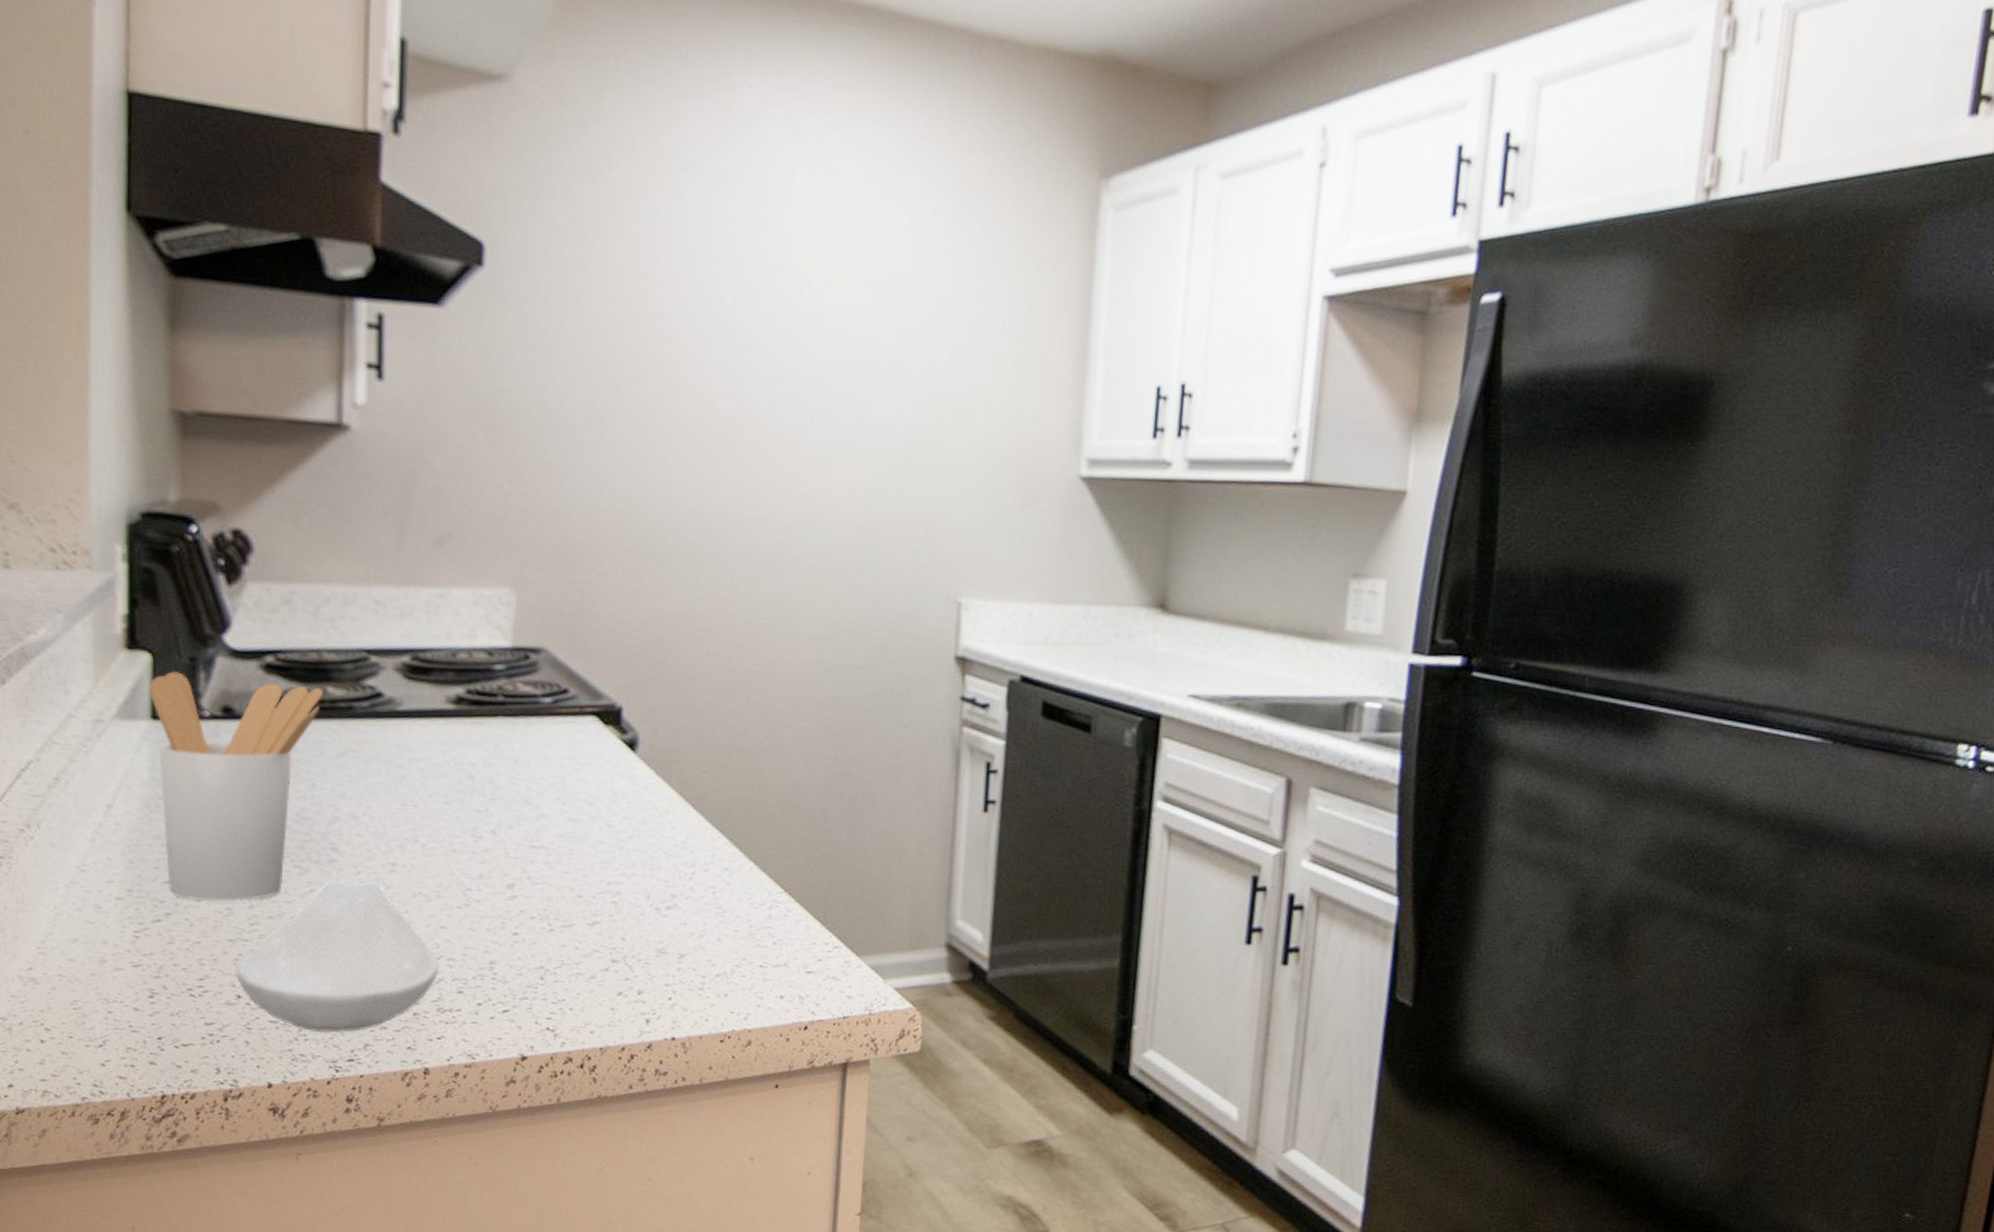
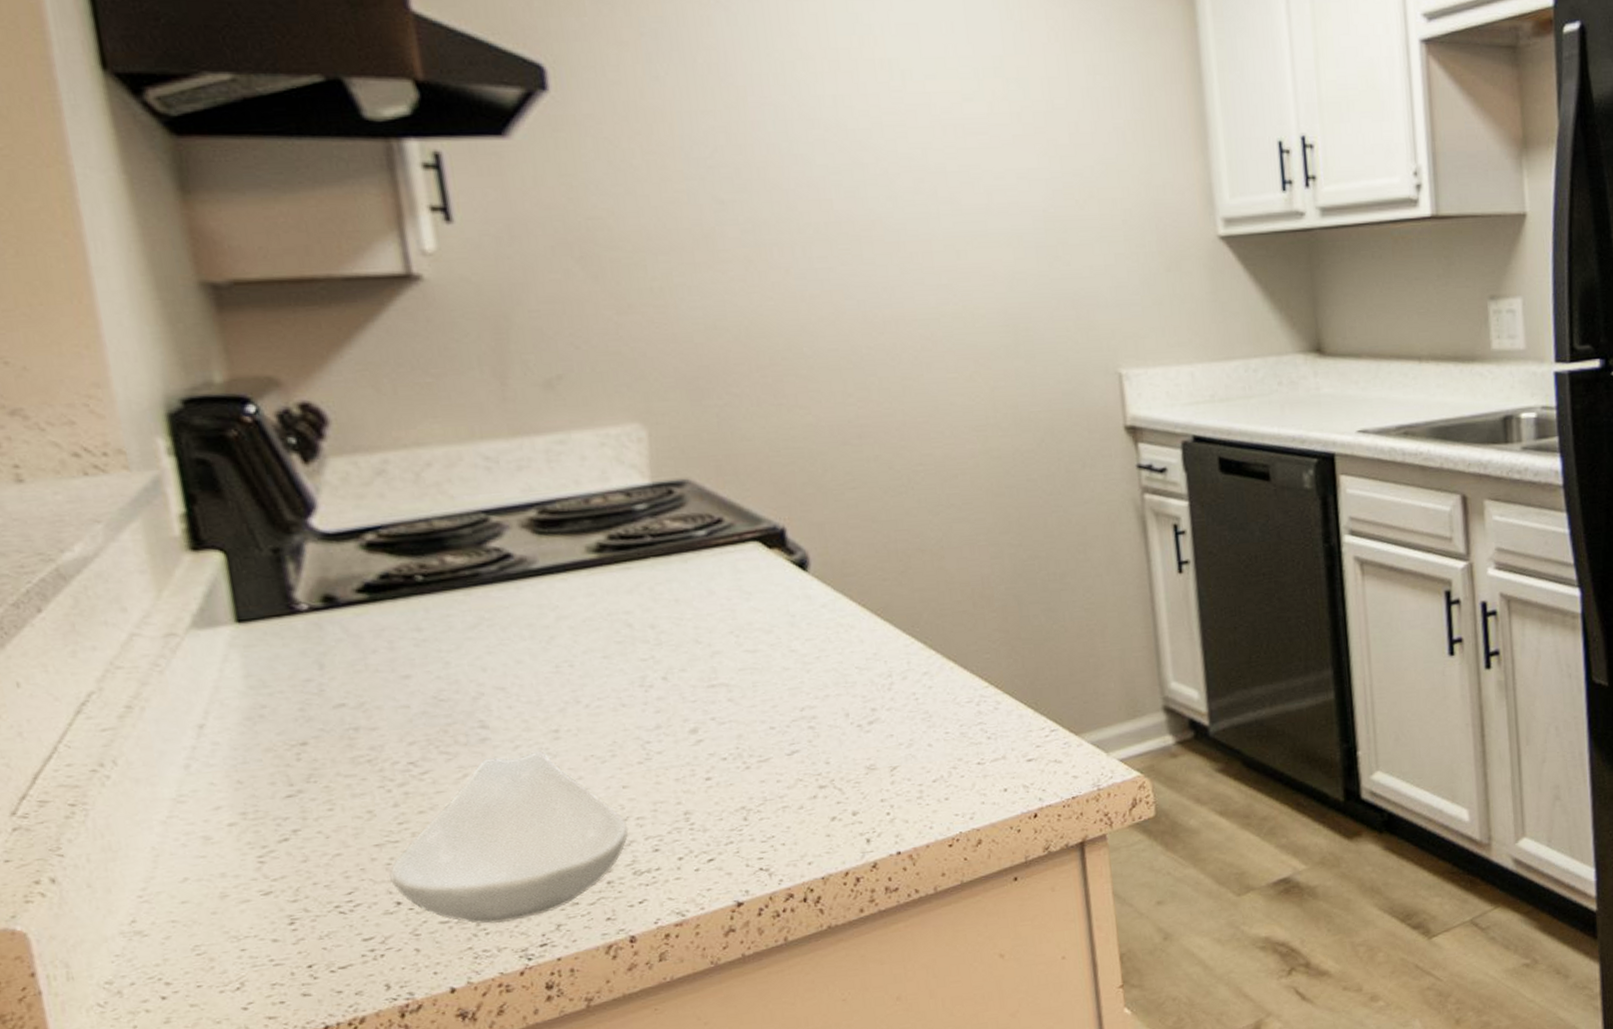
utensil holder: present [148,671,322,902] -> none [227,559,441,811]

